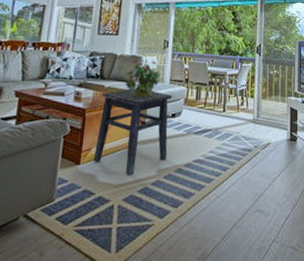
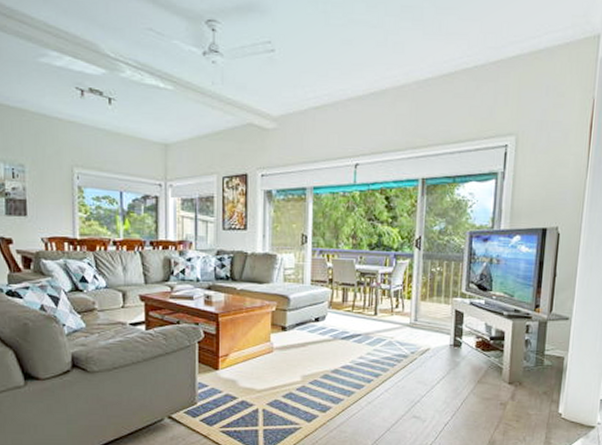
side table: present [93,88,172,176] -> none [232,290,314,381]
potted plant: present [125,60,162,97] -> none [259,259,301,300]

